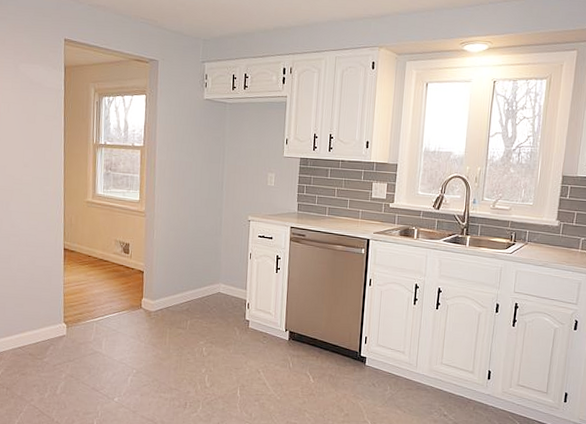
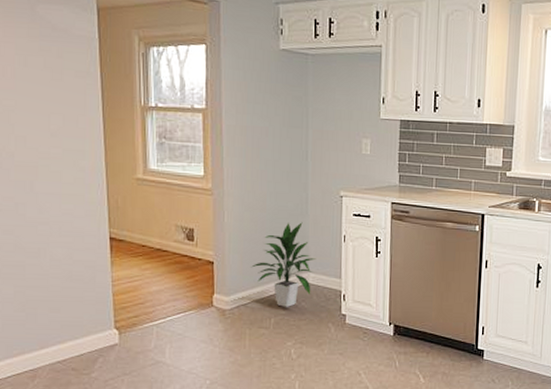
indoor plant: none [173,241,227,312] -> present [251,222,316,307]

